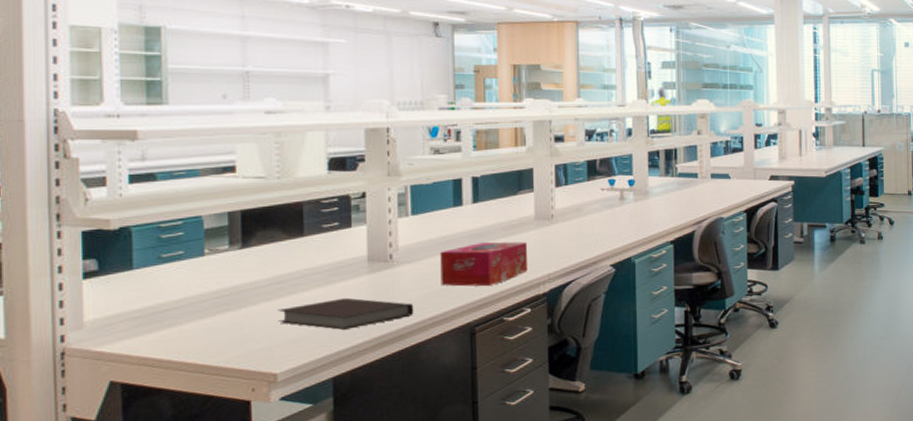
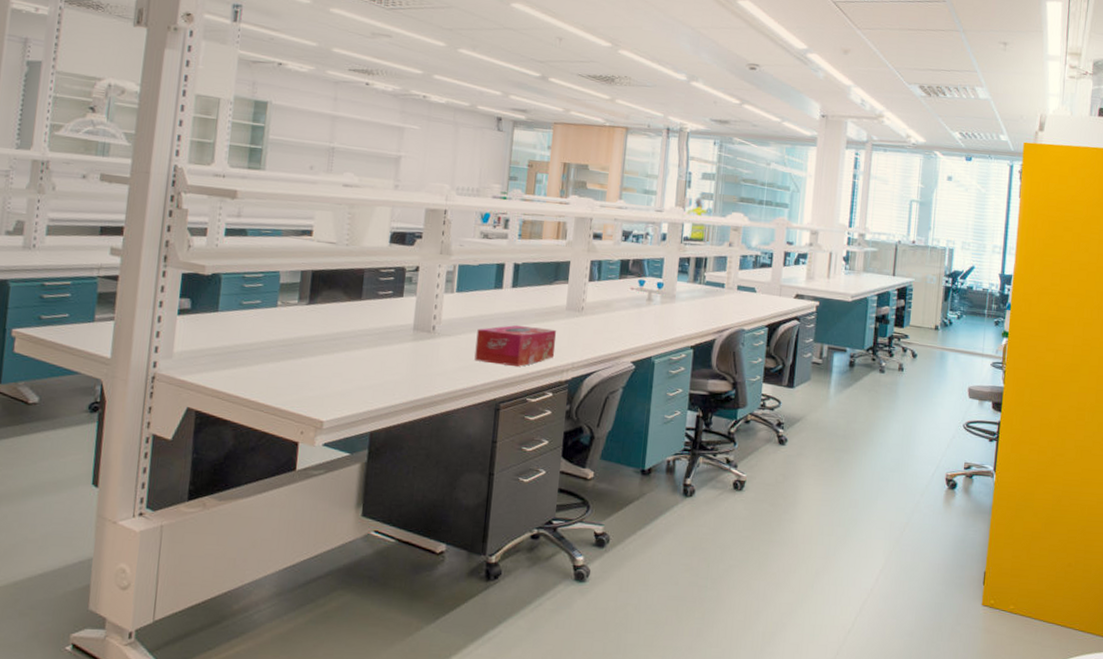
notebook: present [277,297,414,330] -> none [330,360,448,390]

